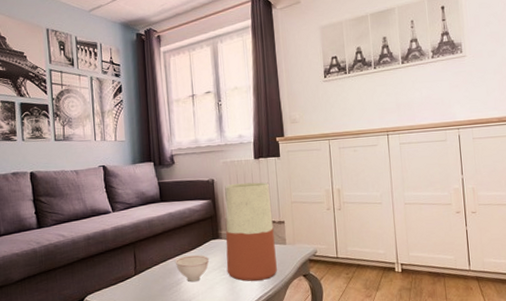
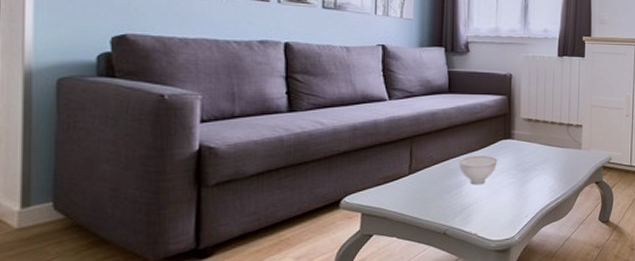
vase: present [224,182,277,281] -> none [516,81,571,186]

